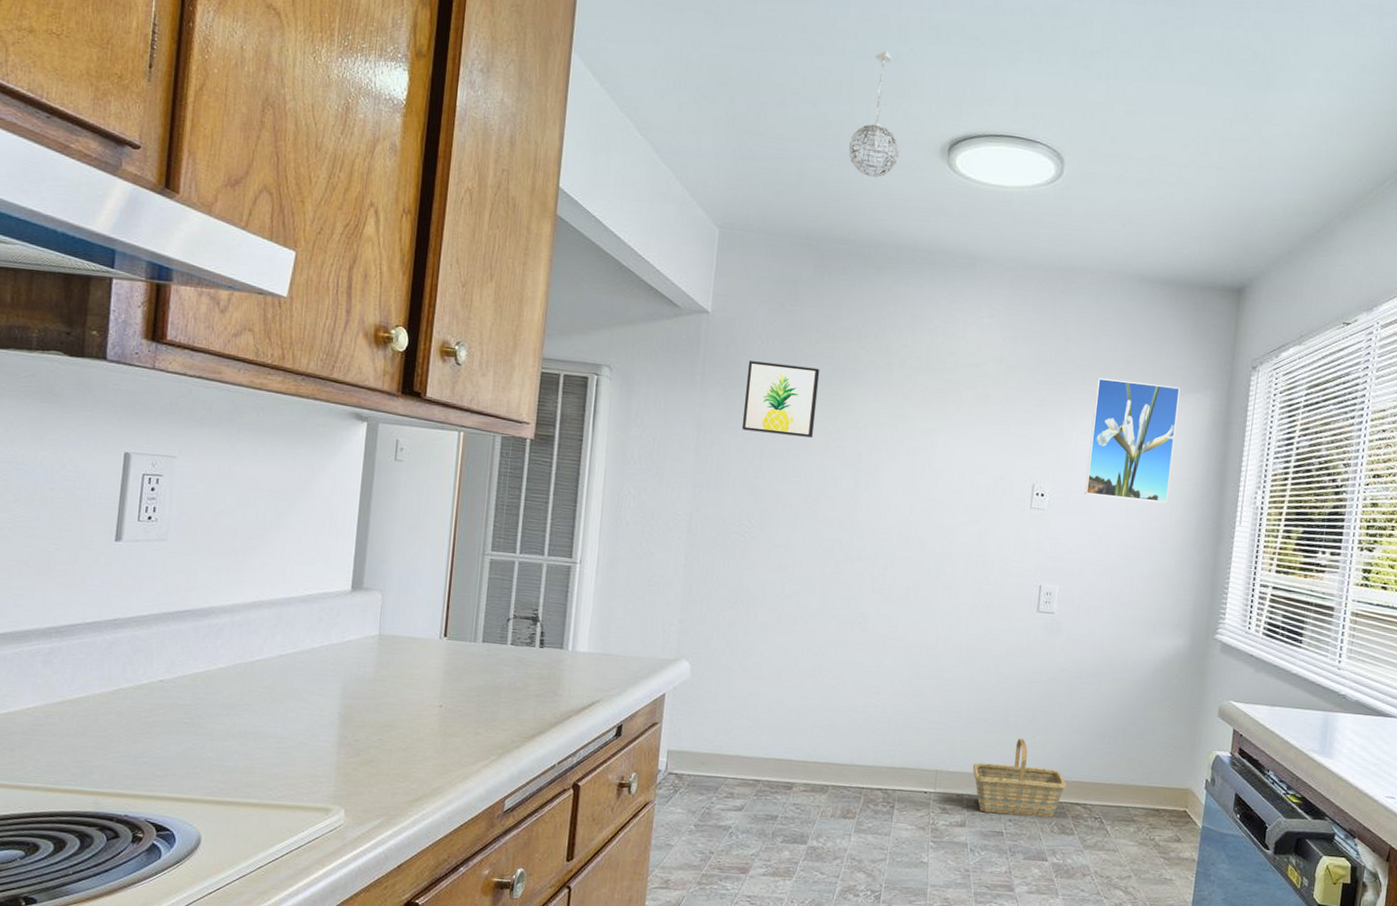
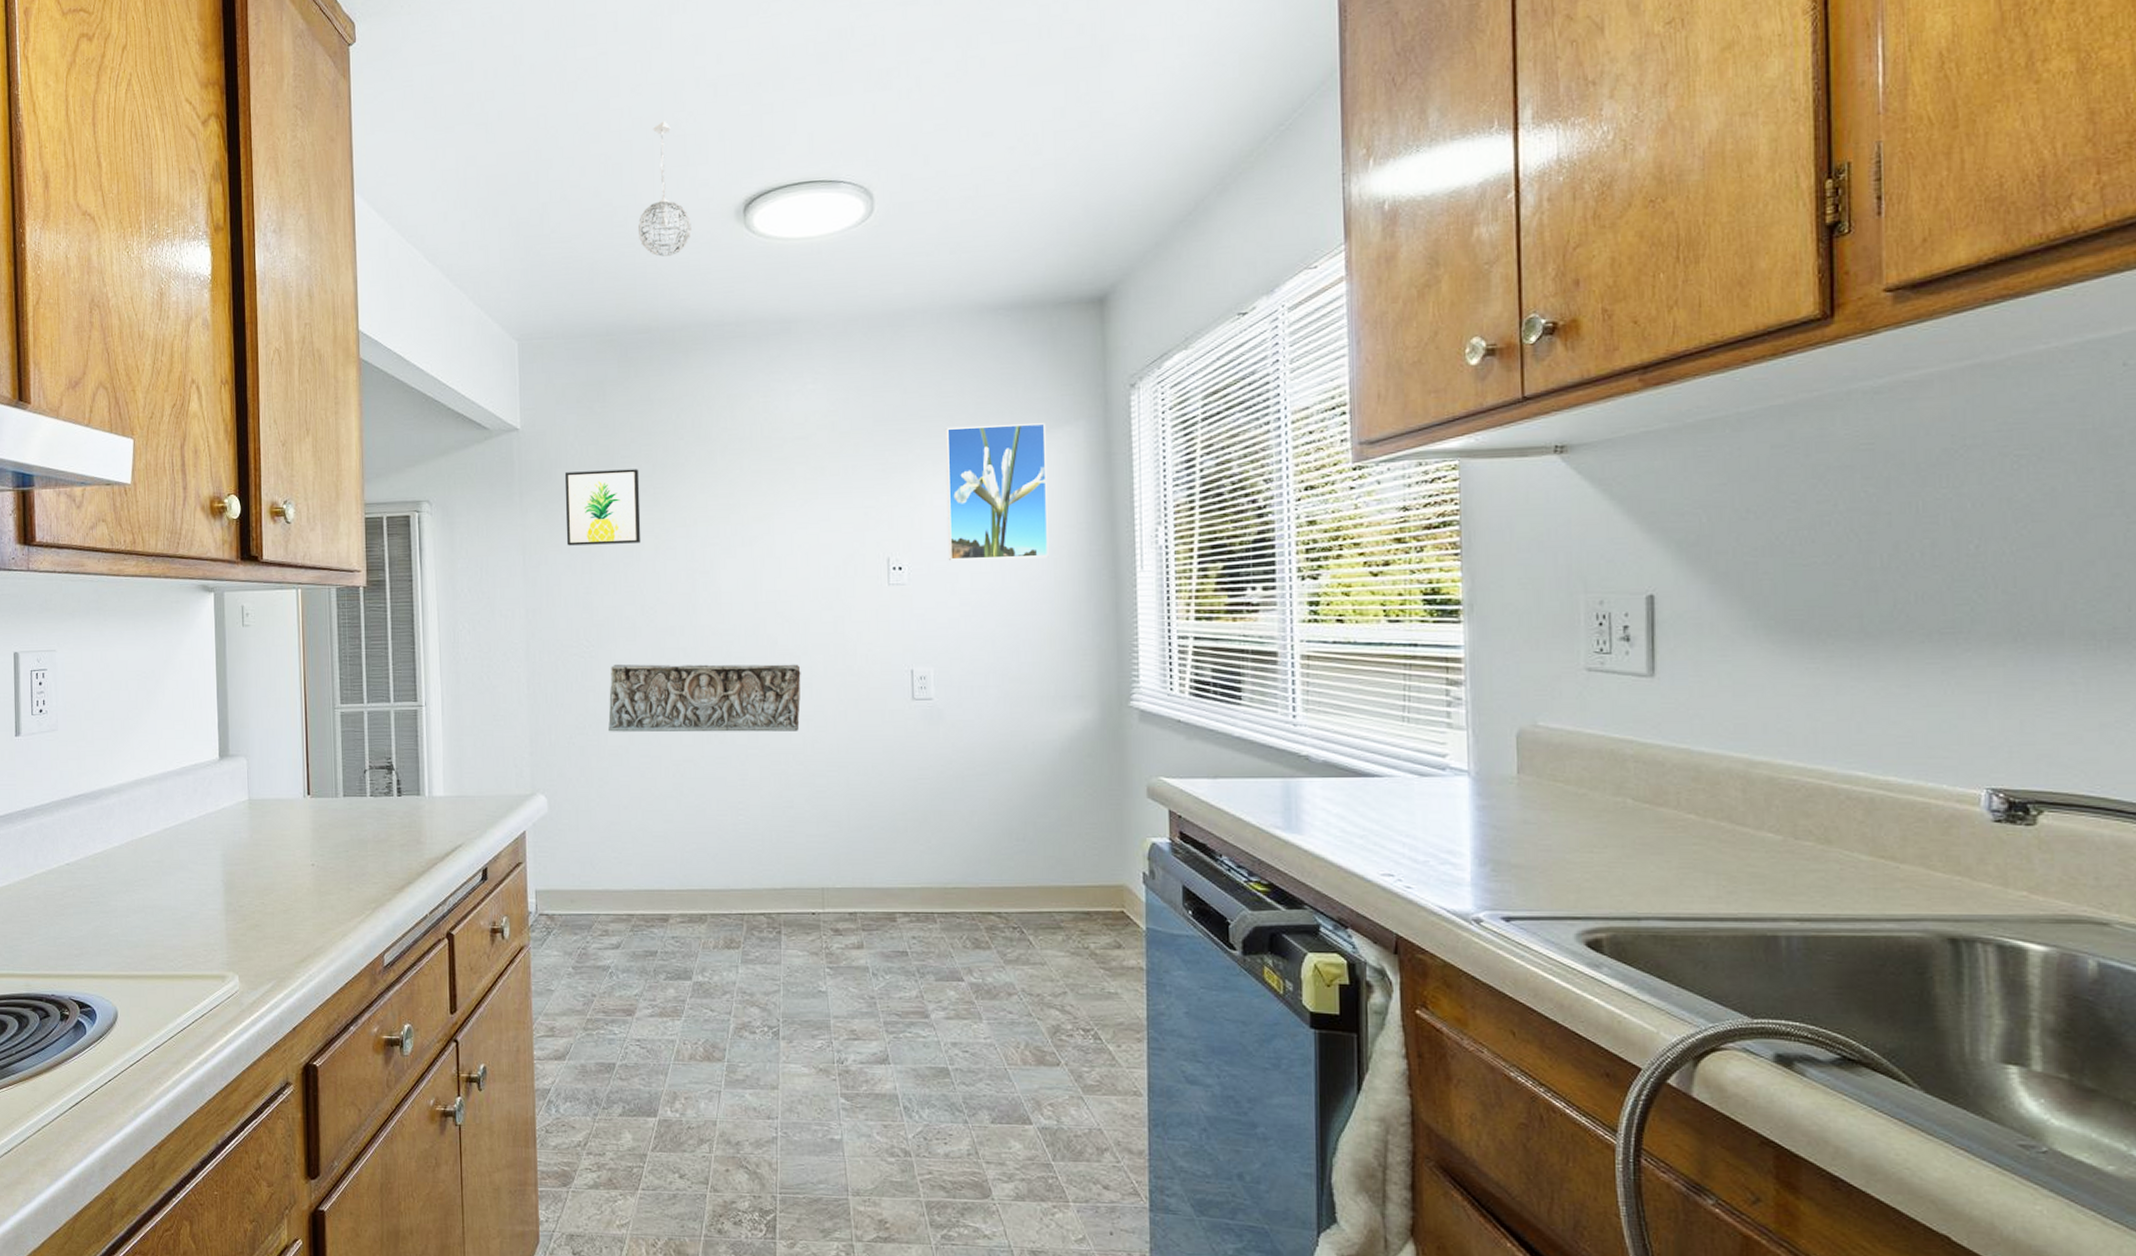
wall relief: none [759,547,944,628] -> present [608,664,801,732]
basket: present [973,738,1066,818] -> none [863,844,974,932]

